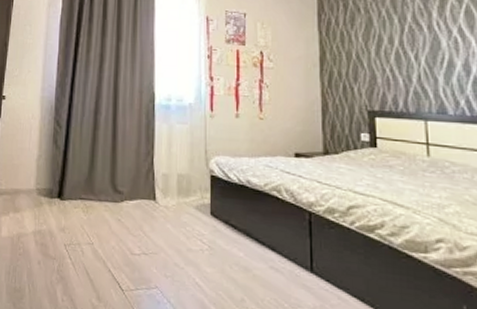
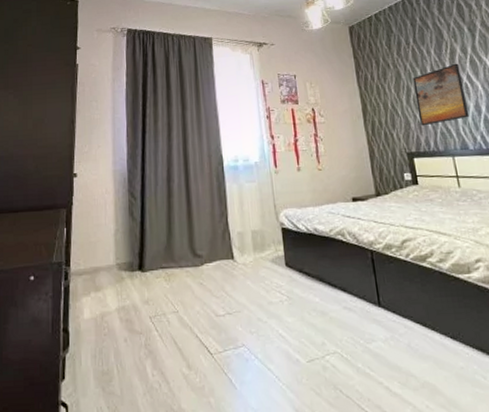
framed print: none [387,13,454,83] -> present [412,63,470,126]

